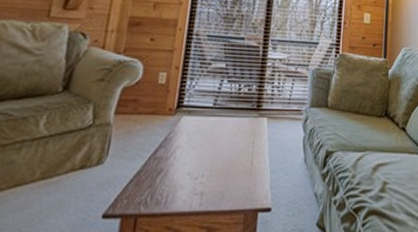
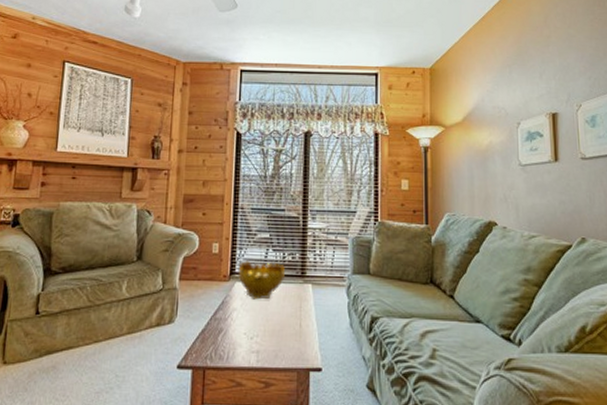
decorative bowl: none [186,93,241,135] -> present [238,261,286,300]

